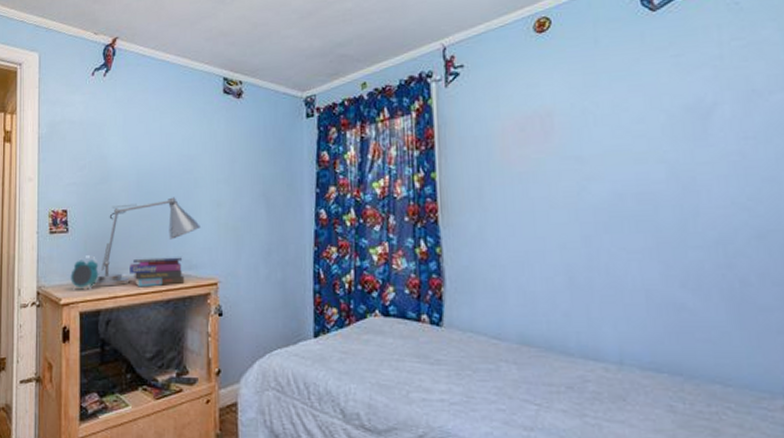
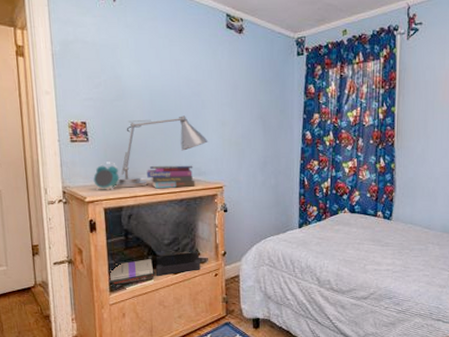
books: none [79,378,134,413] -> present [108,259,156,286]
game console: none [135,368,189,401] -> present [156,251,201,276]

